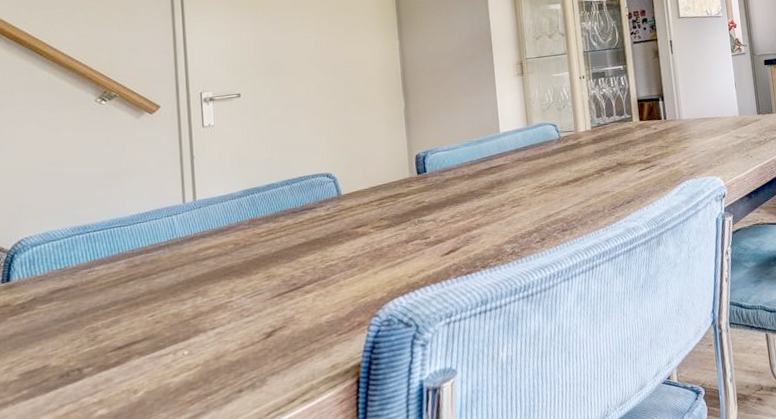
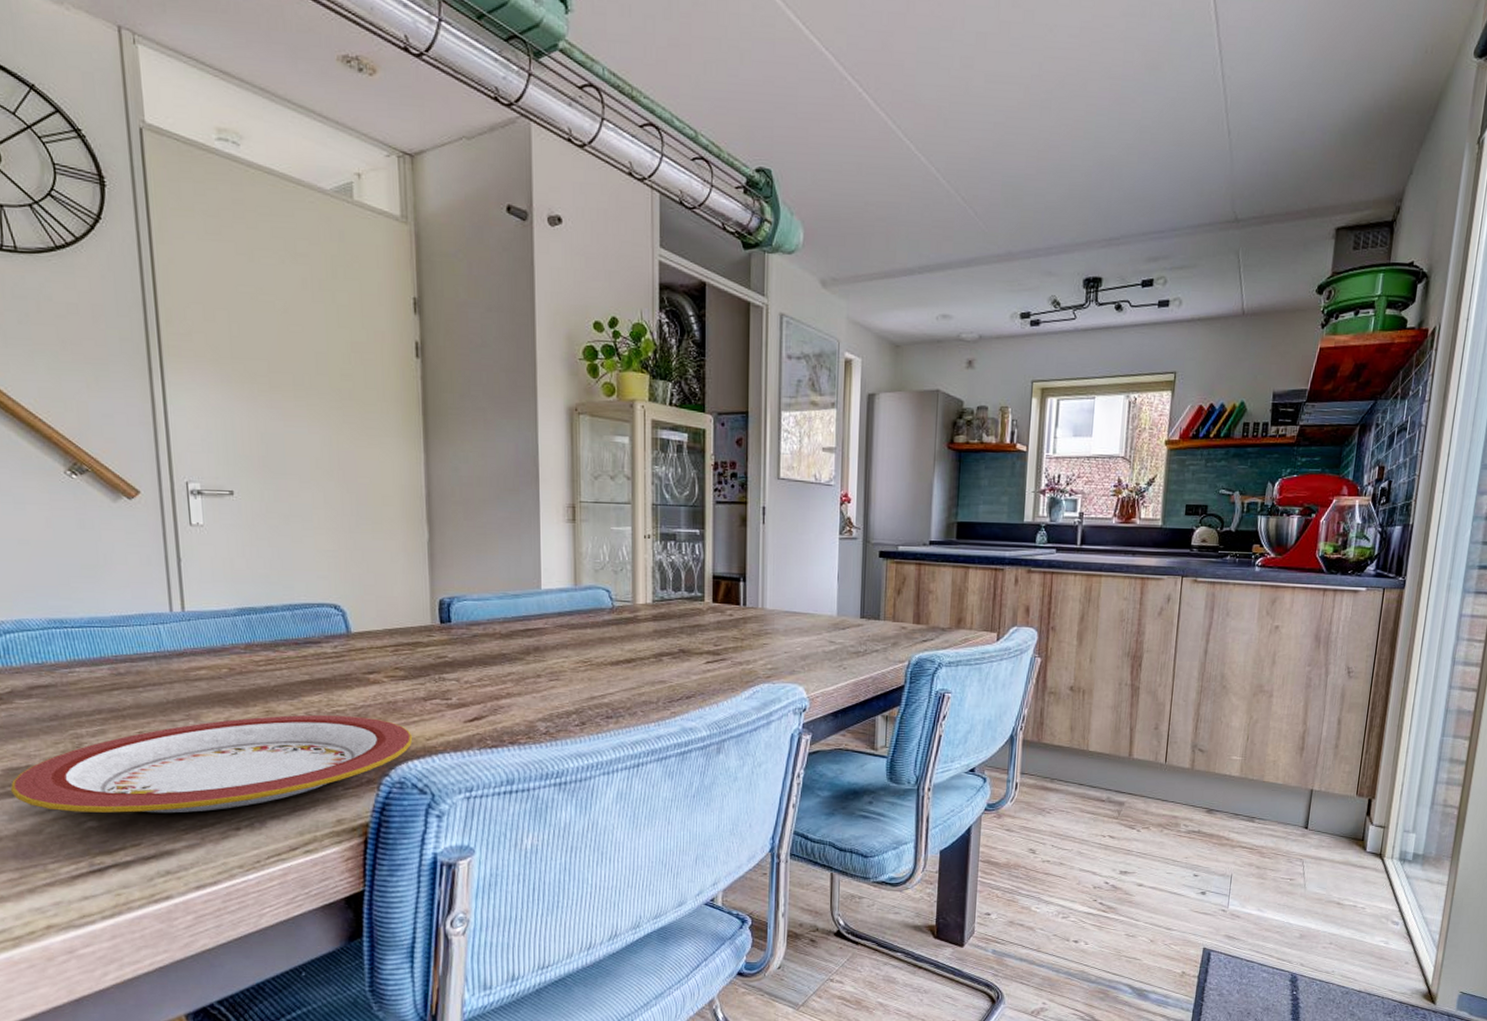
plate: none [26,266,398,406] -> present [11,714,413,814]

